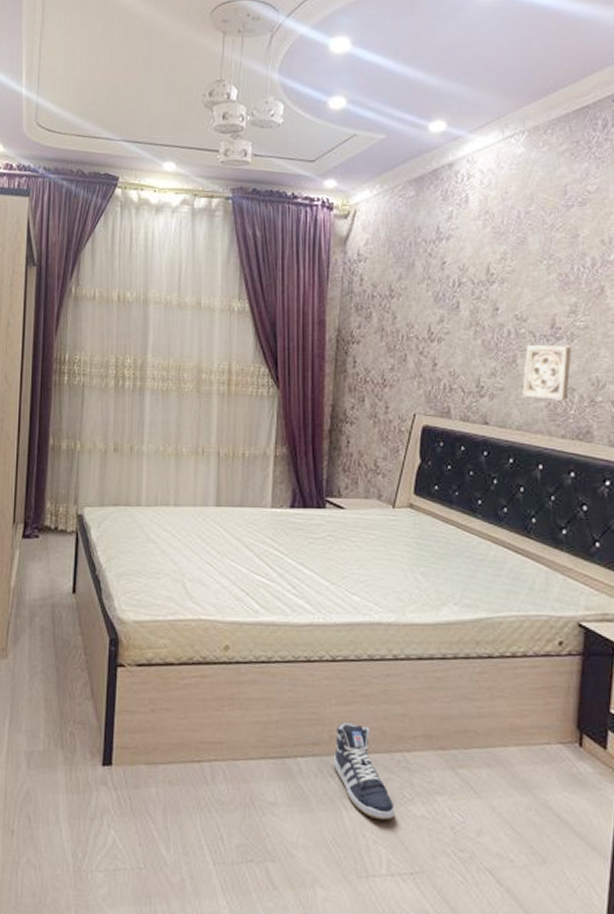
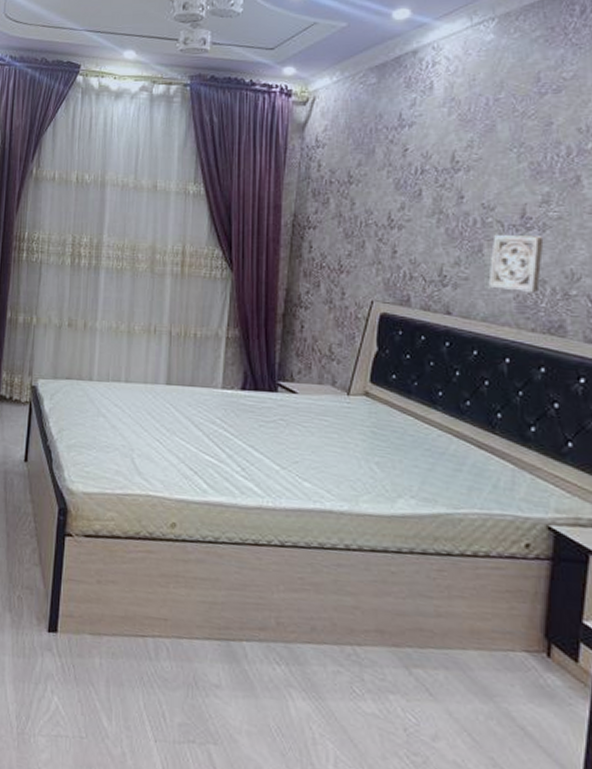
sneaker: present [334,722,395,821] -> none [281,609,344,715]

